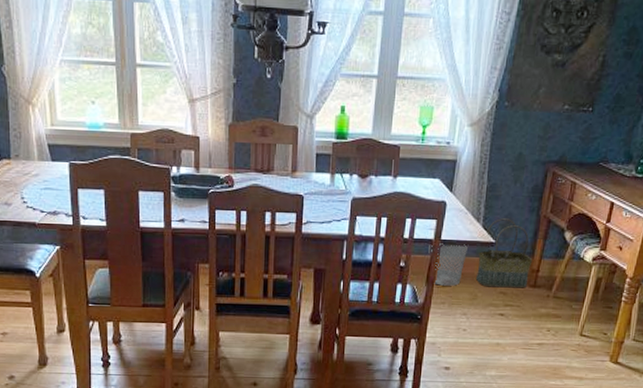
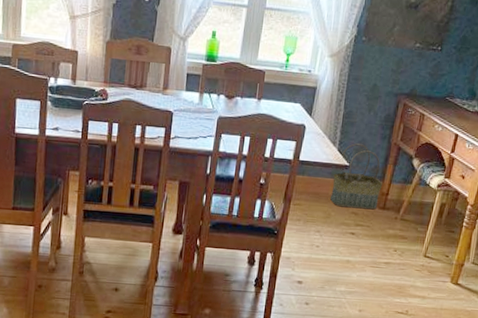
wastebasket: present [428,243,469,286] -> none [287,164,325,204]

